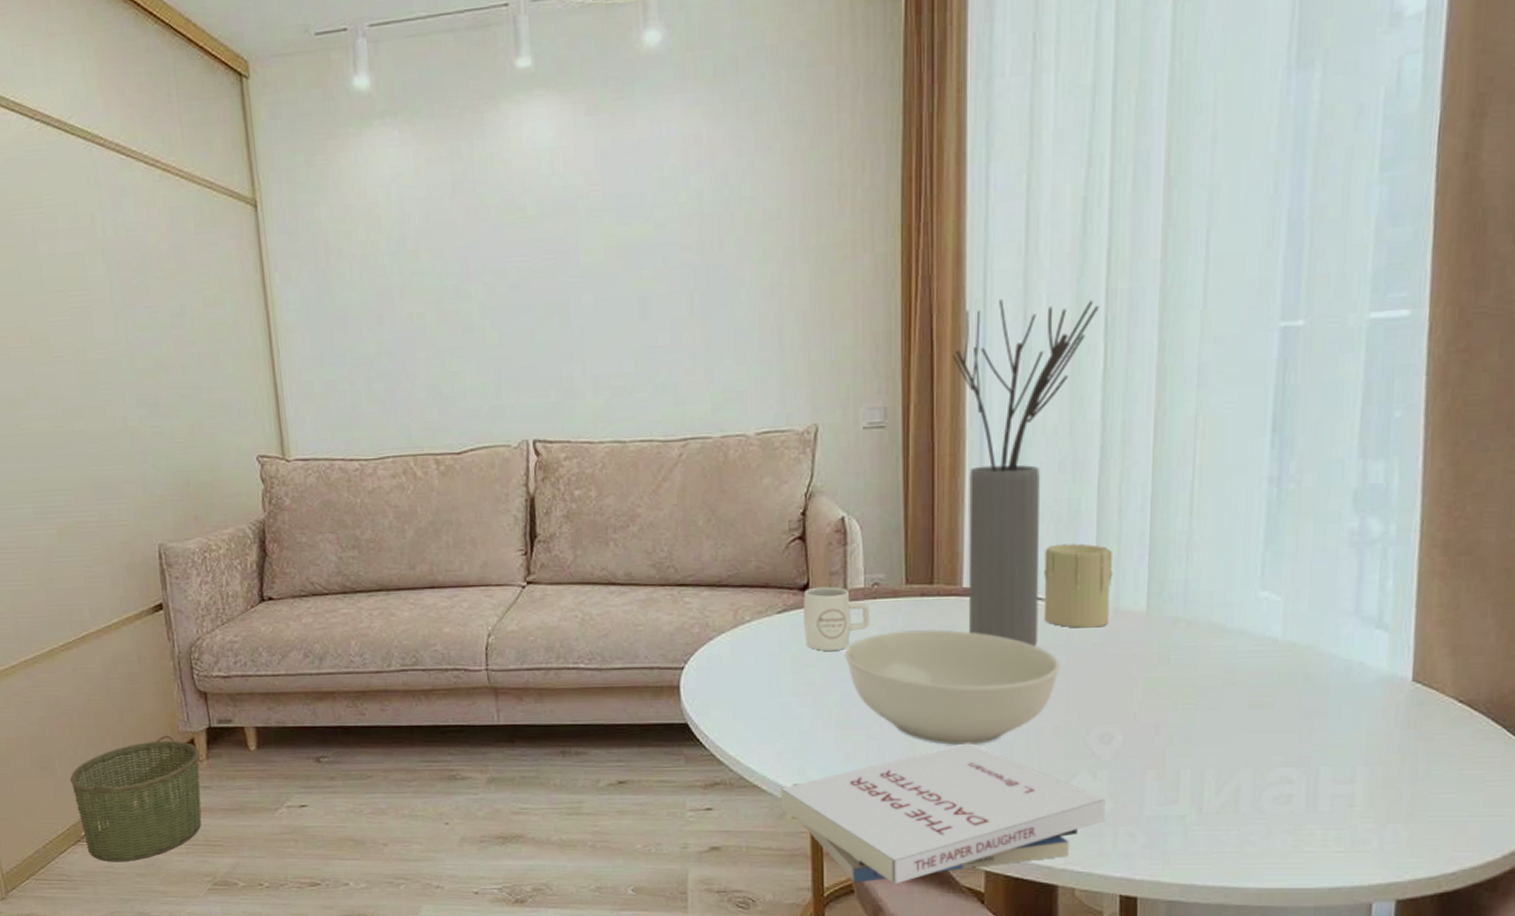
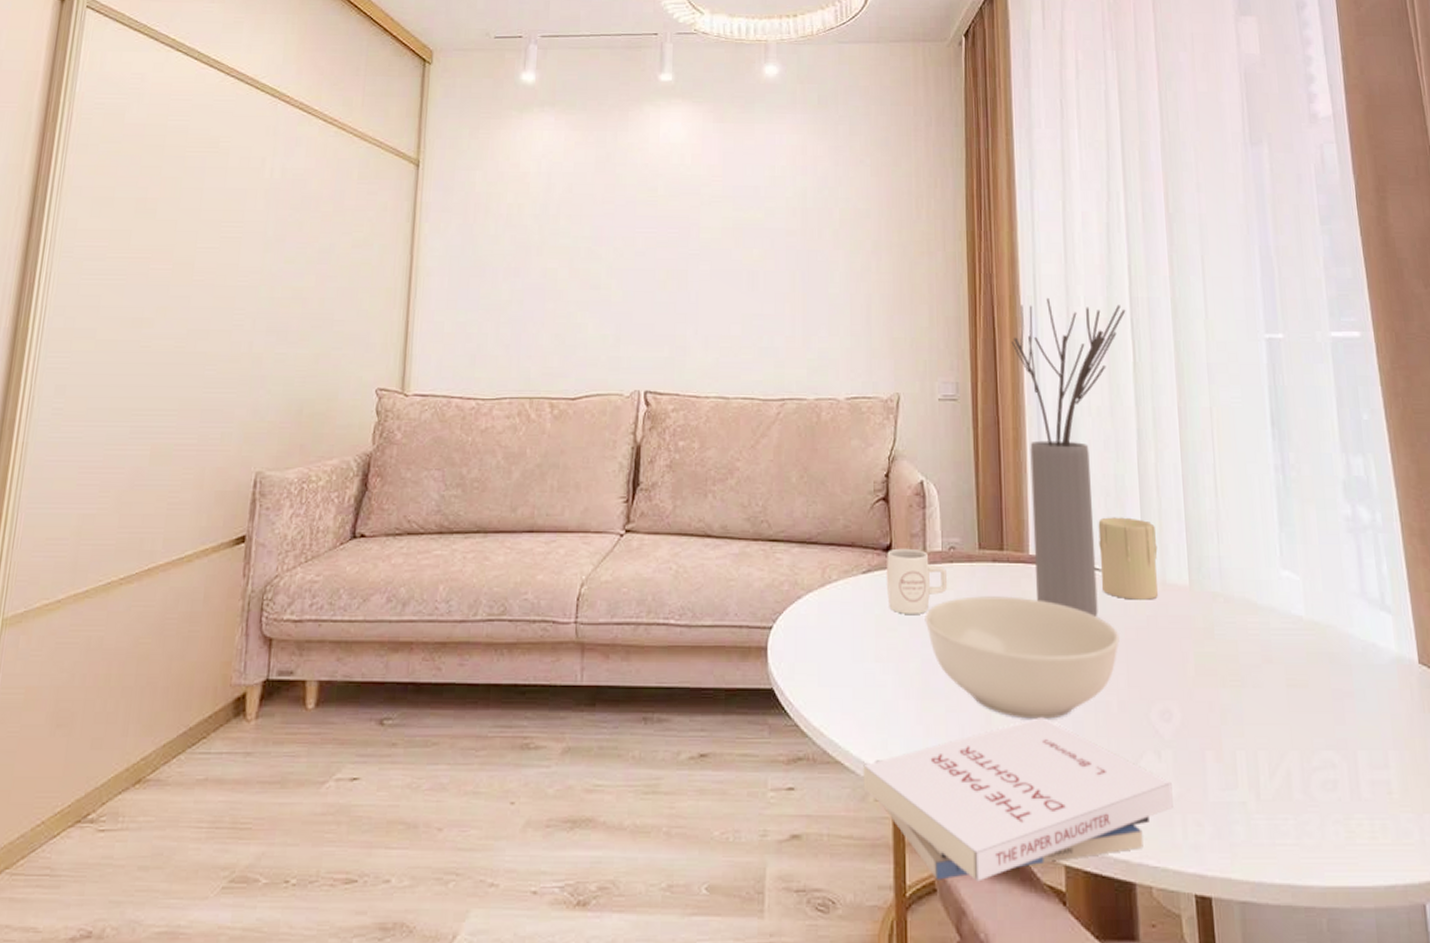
basket: present [70,735,202,862] -> none [86,688,249,851]

